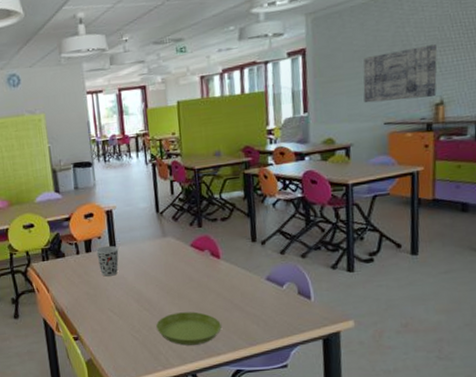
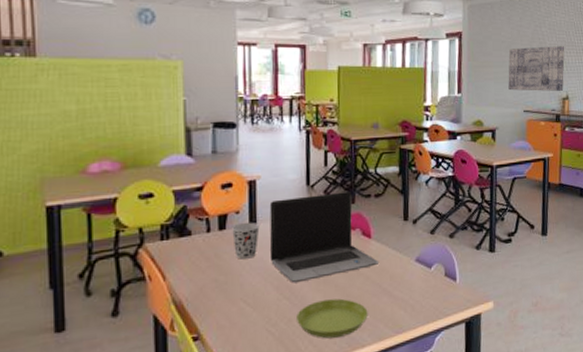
laptop computer: none [125,216,229,297] -> present [269,191,378,283]

